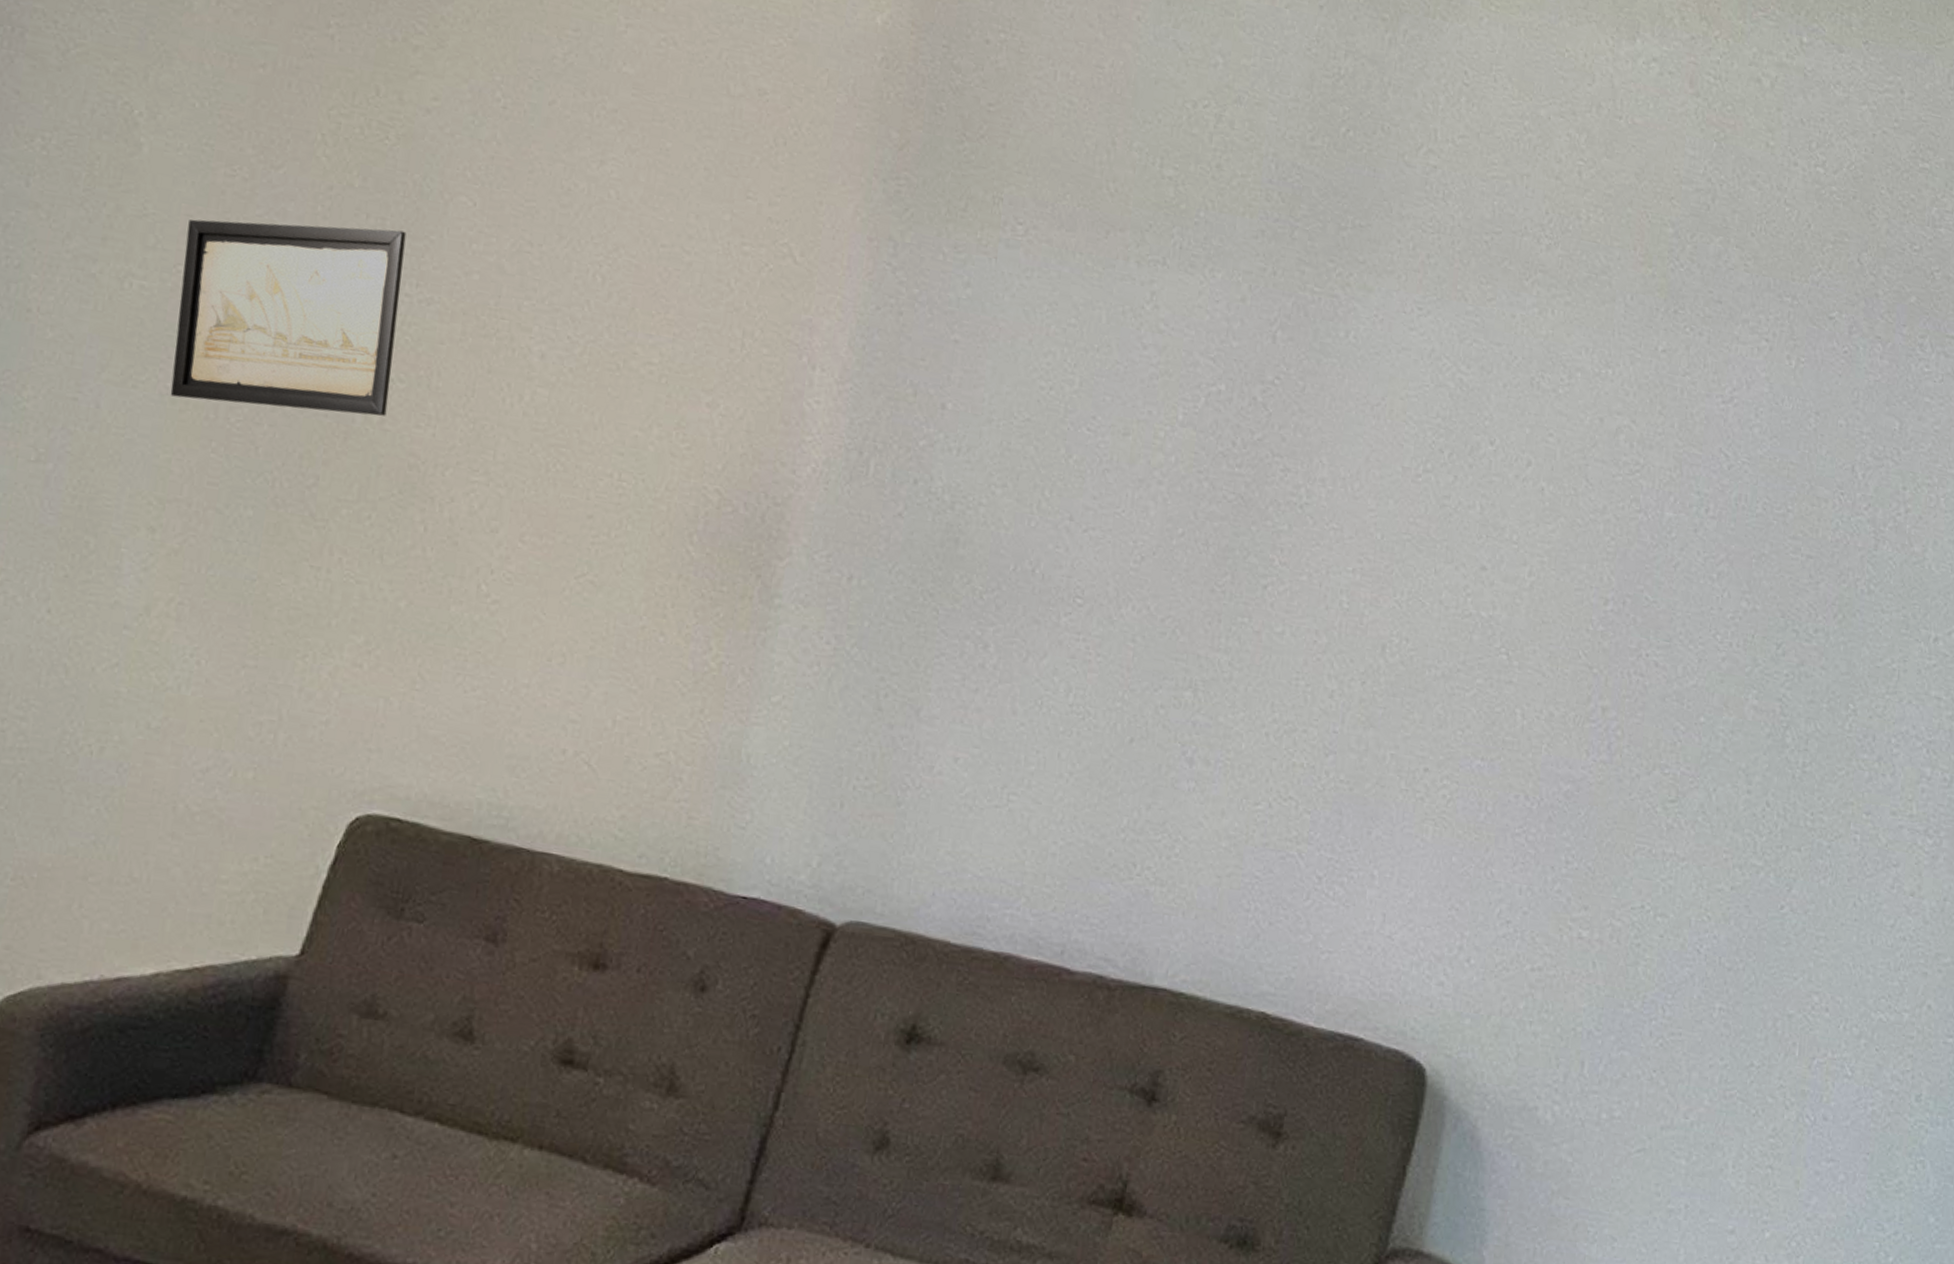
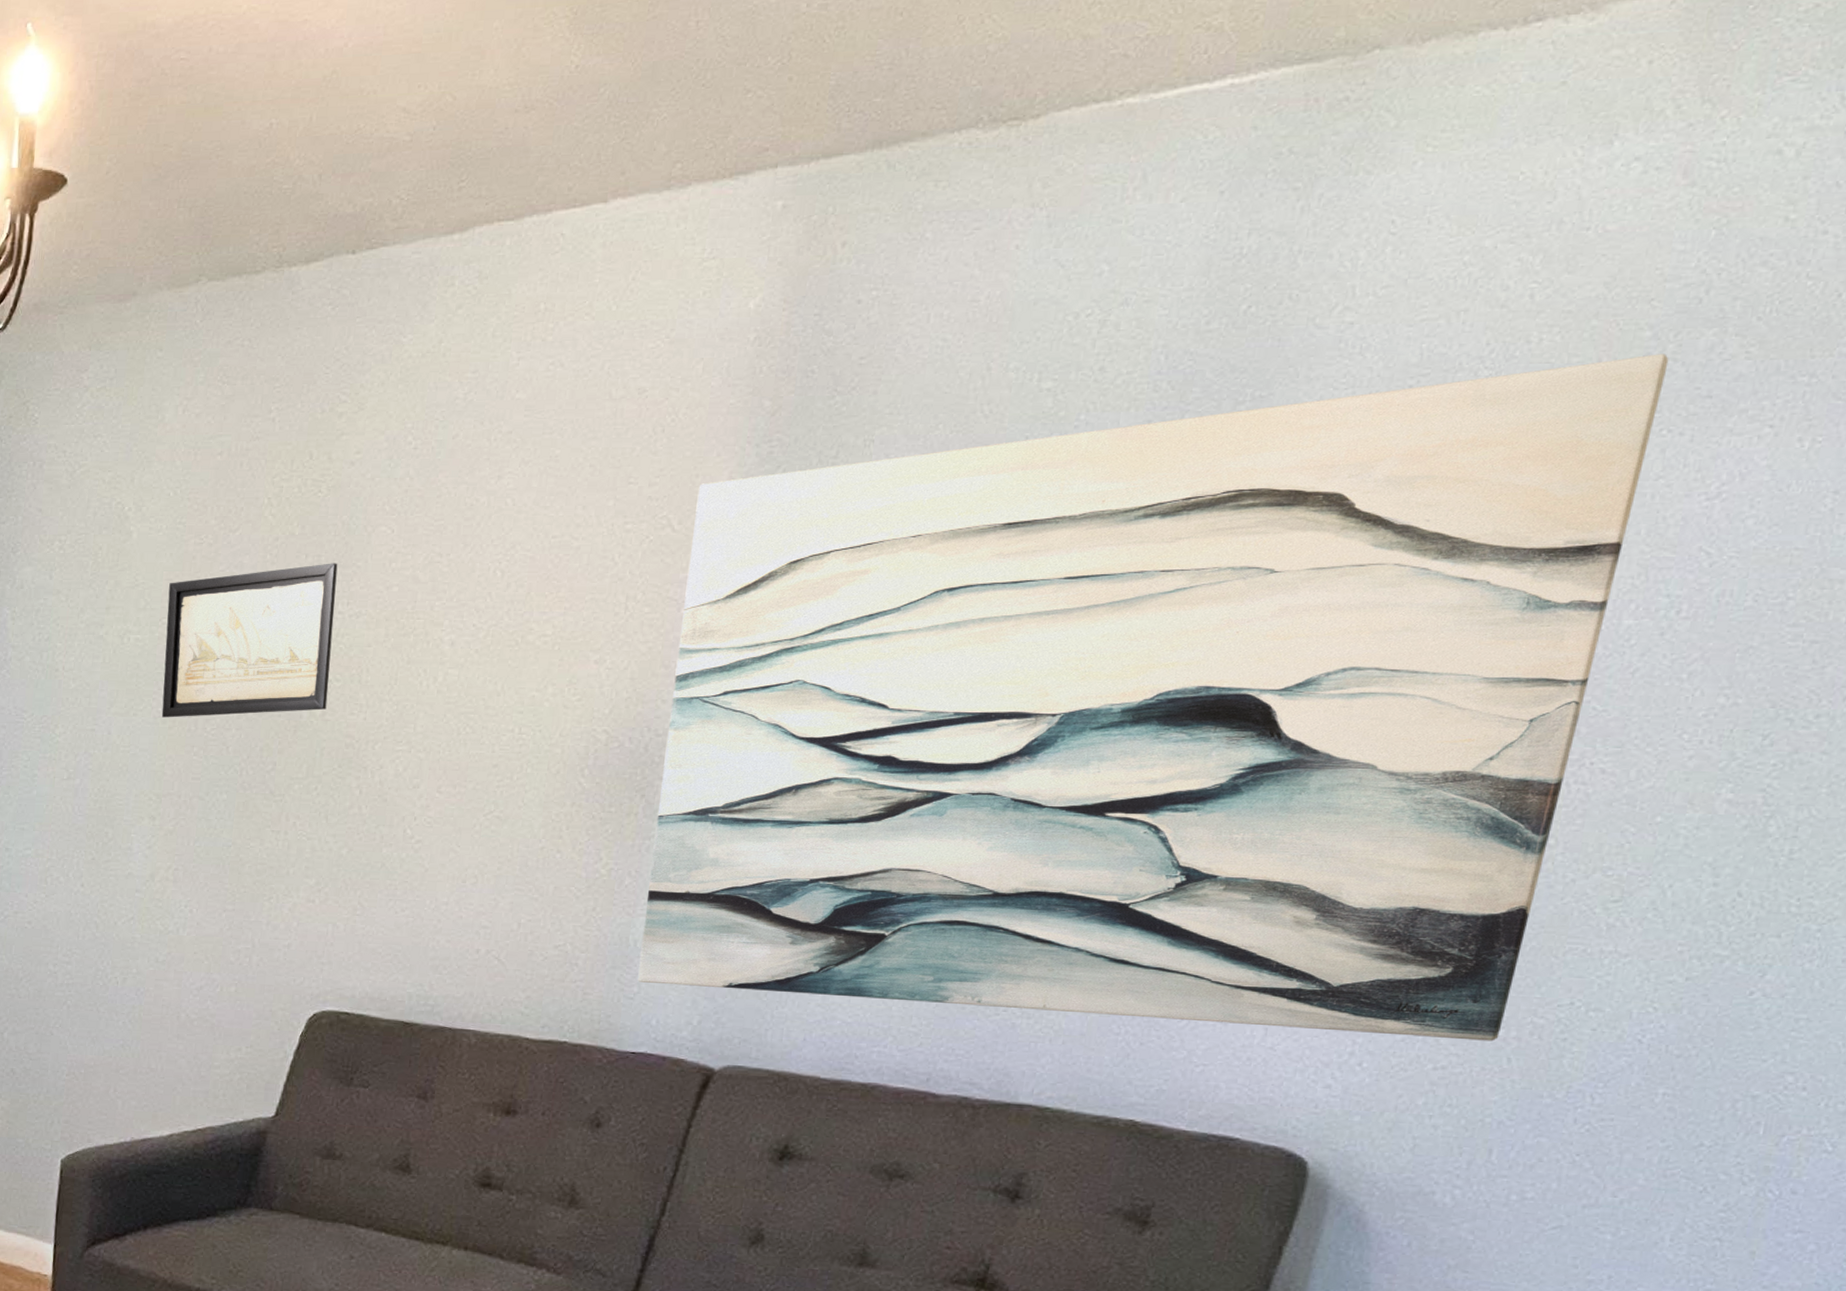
wall art: none [750,213,1688,943] -> present [638,354,1669,1041]

